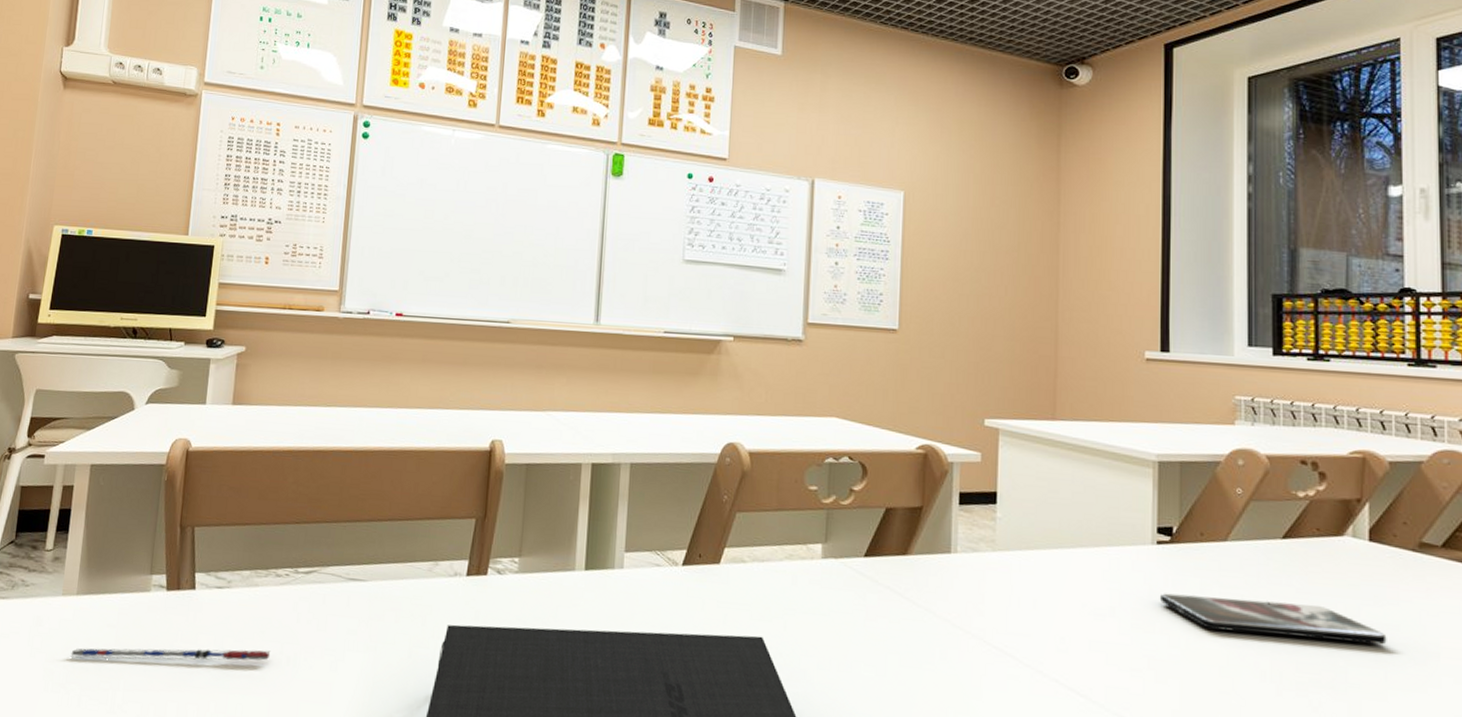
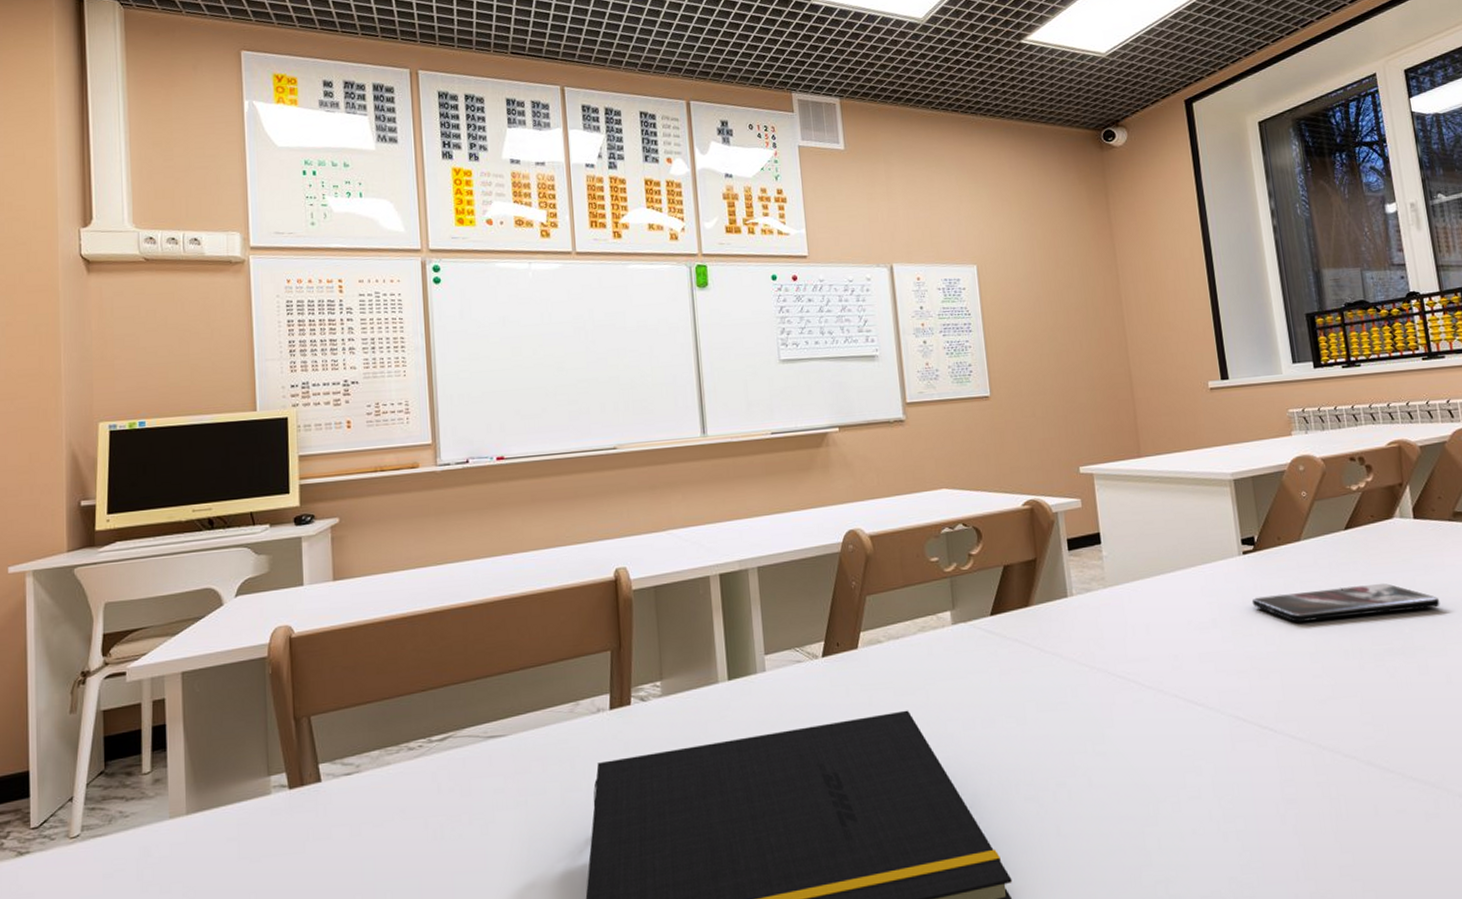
pen: present [70,648,271,661] -> none [189,828,415,884]

